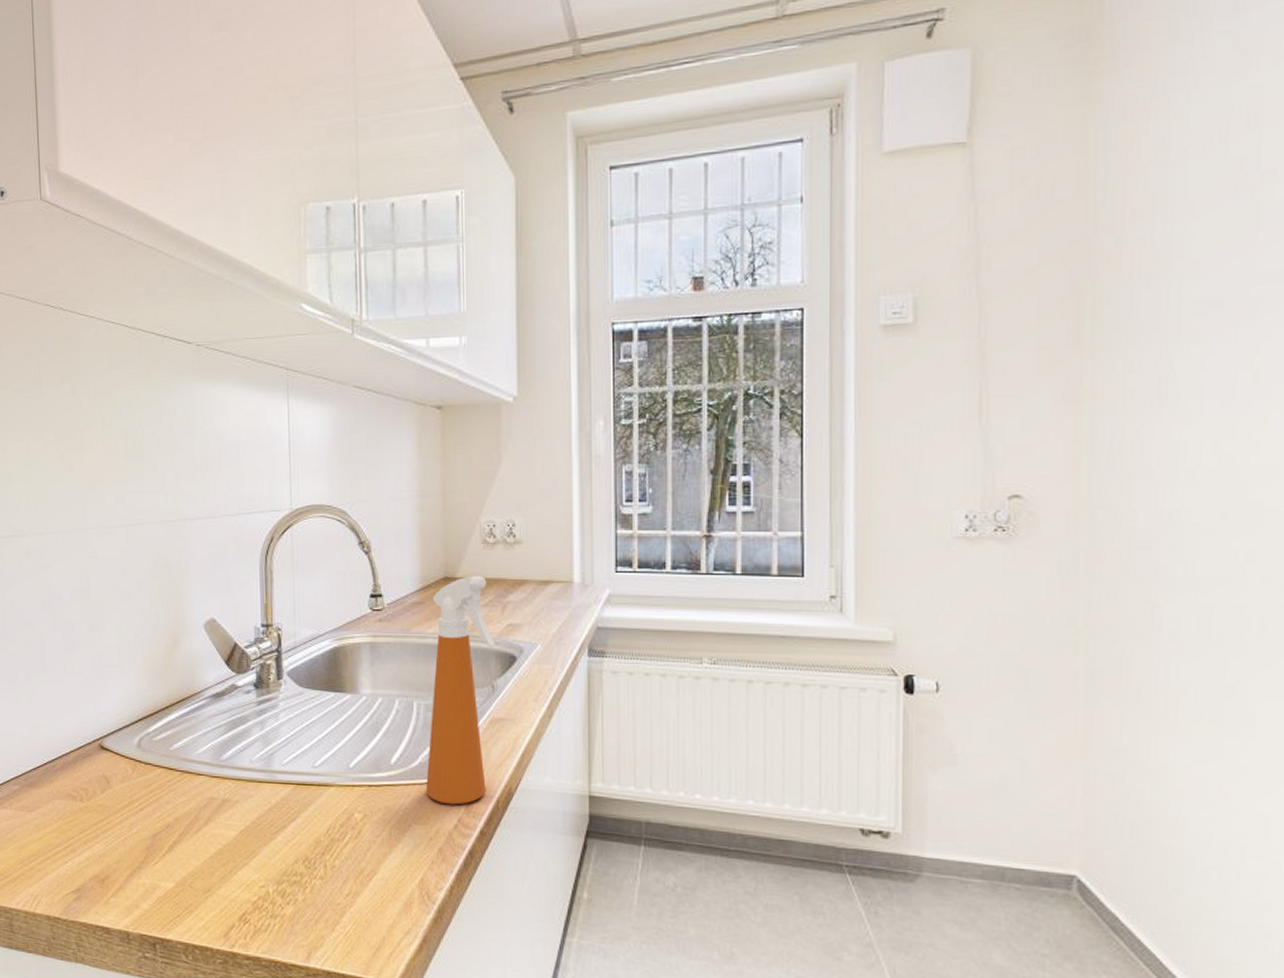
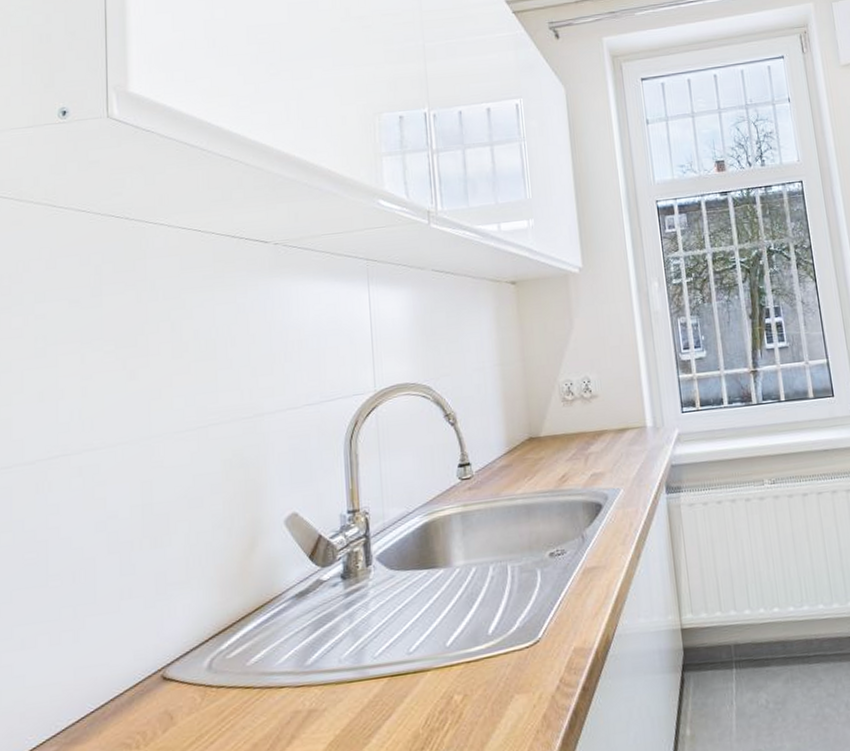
spray bottle: present [426,575,495,805] -> none [519,431,585,666]

